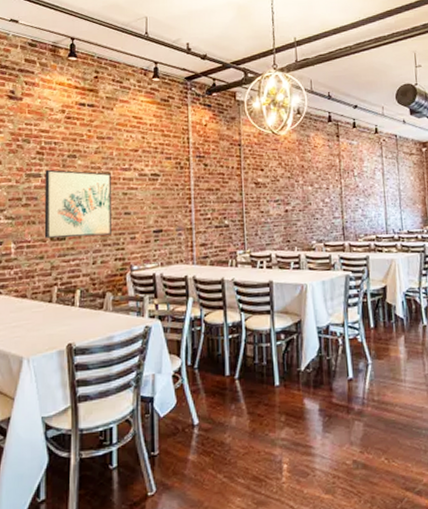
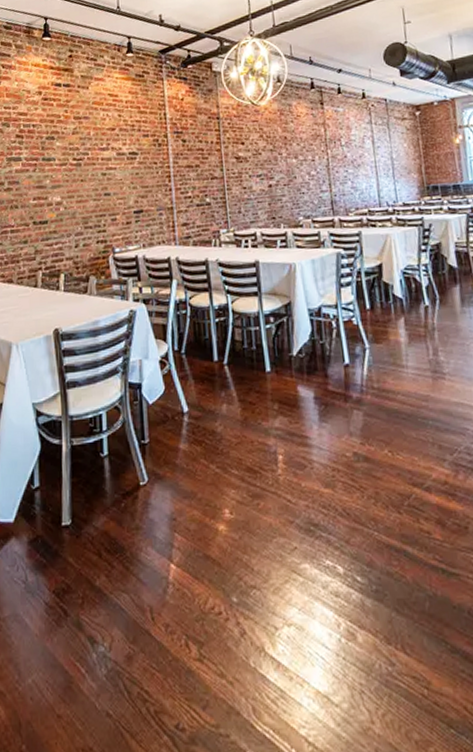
wall art: present [44,169,111,238] -> none [25,152,92,222]

